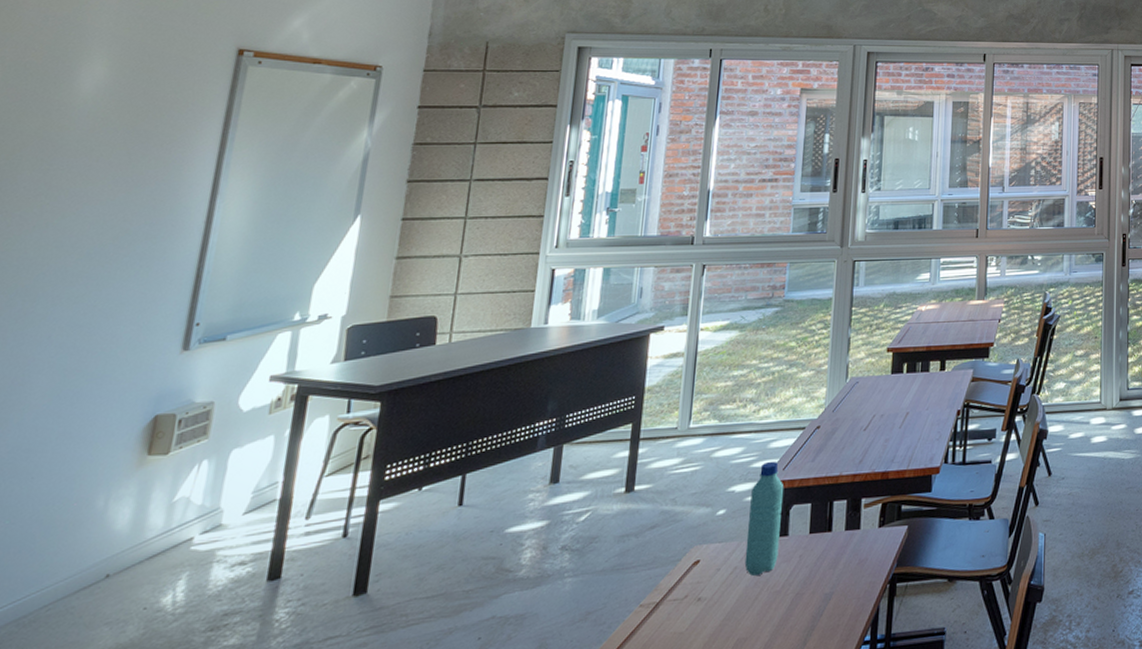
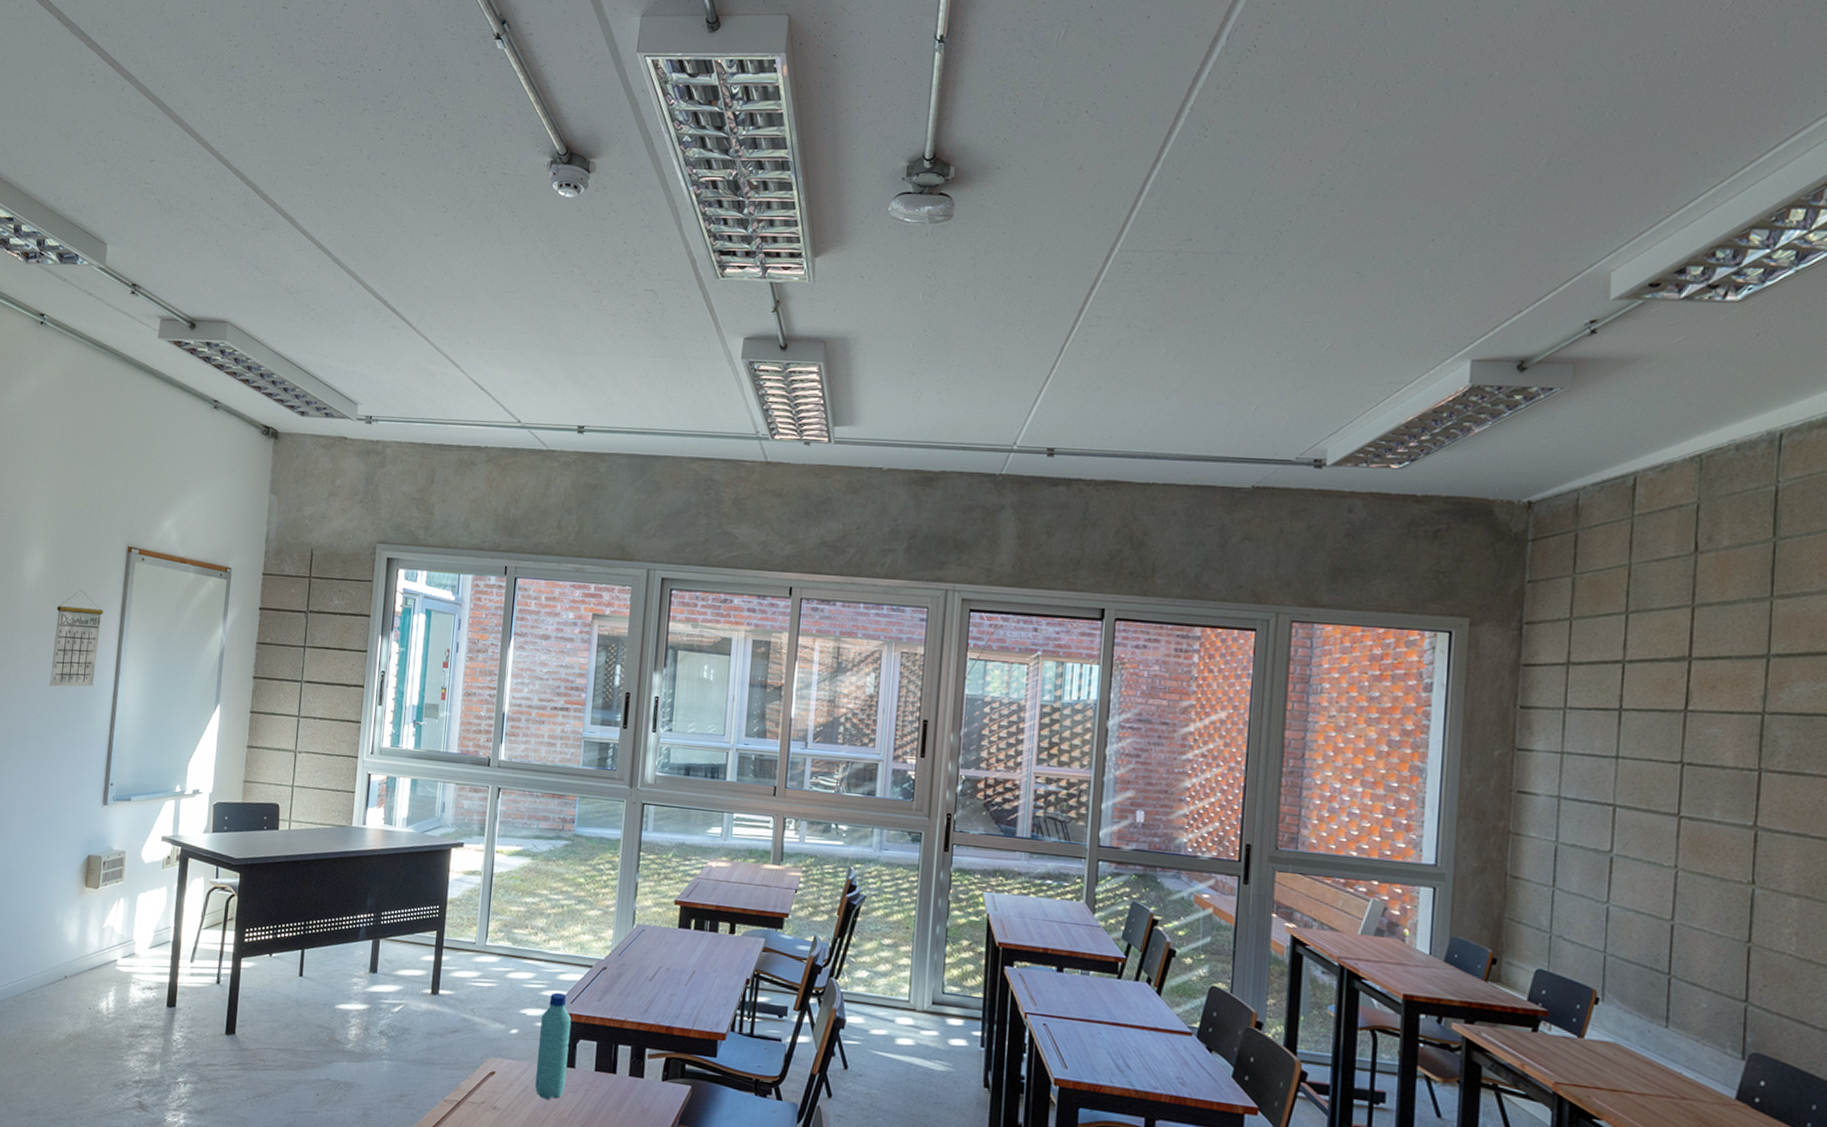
calendar: none [107,100,198,217] -> present [49,589,103,687]

